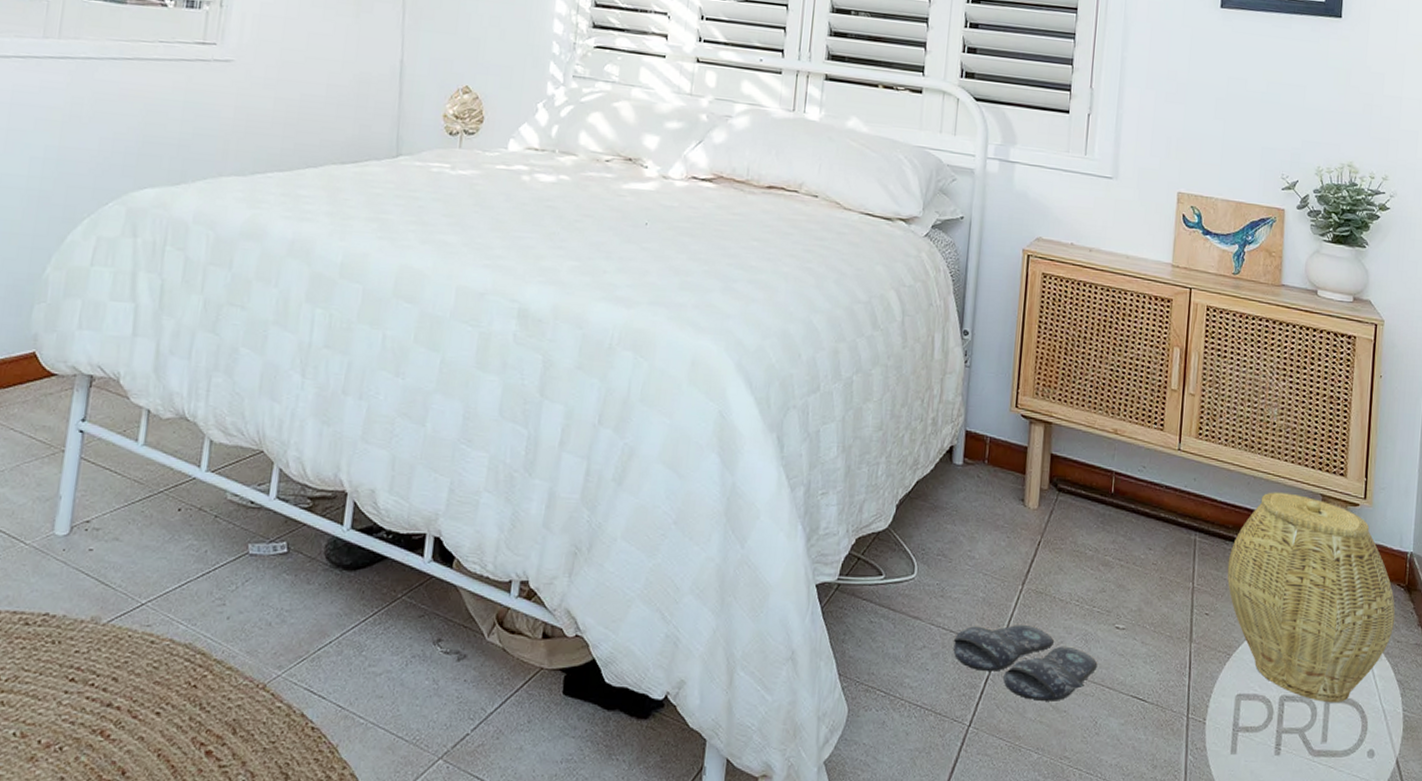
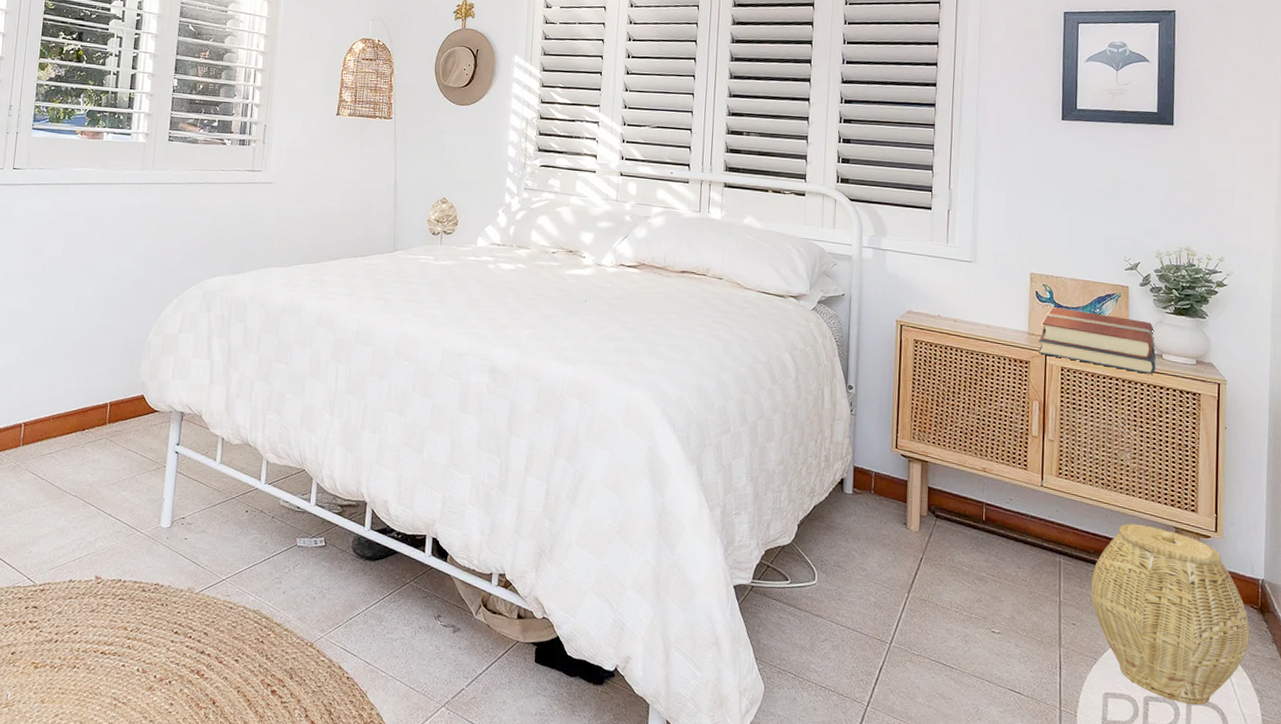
slippers: present [953,624,1098,701] -> none [851,625,977,690]
books: none [1181,233,1311,314] -> present [1037,307,1156,374]

